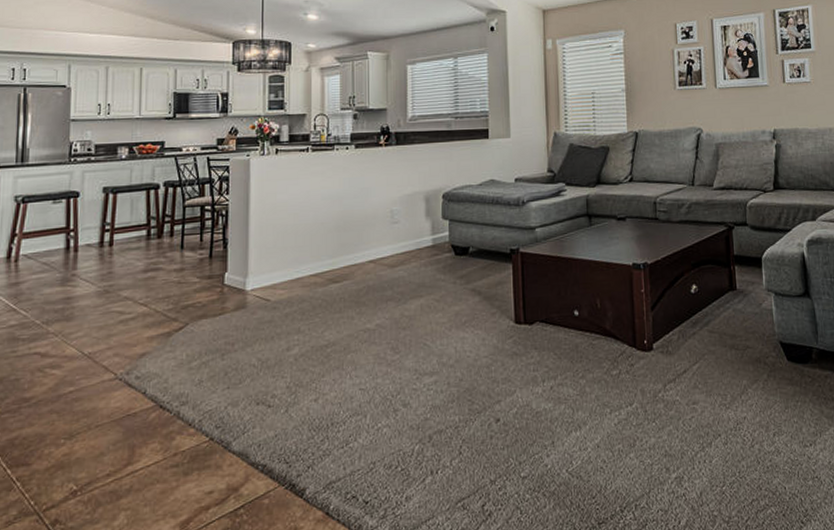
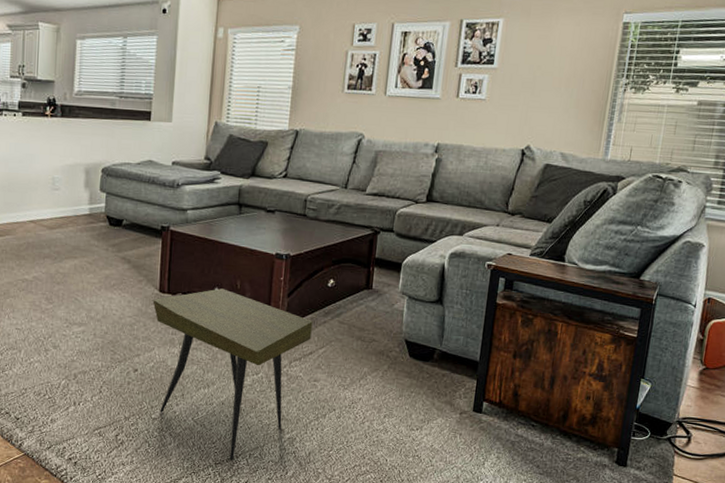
side table: none [509,310,683,517] -> present [153,288,313,461]

